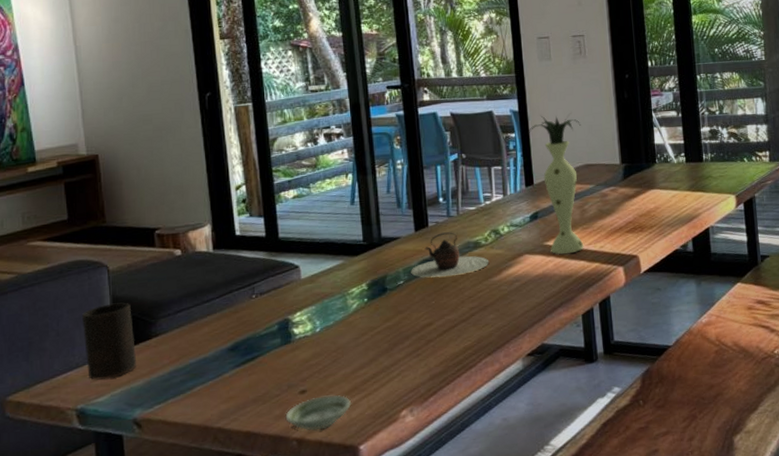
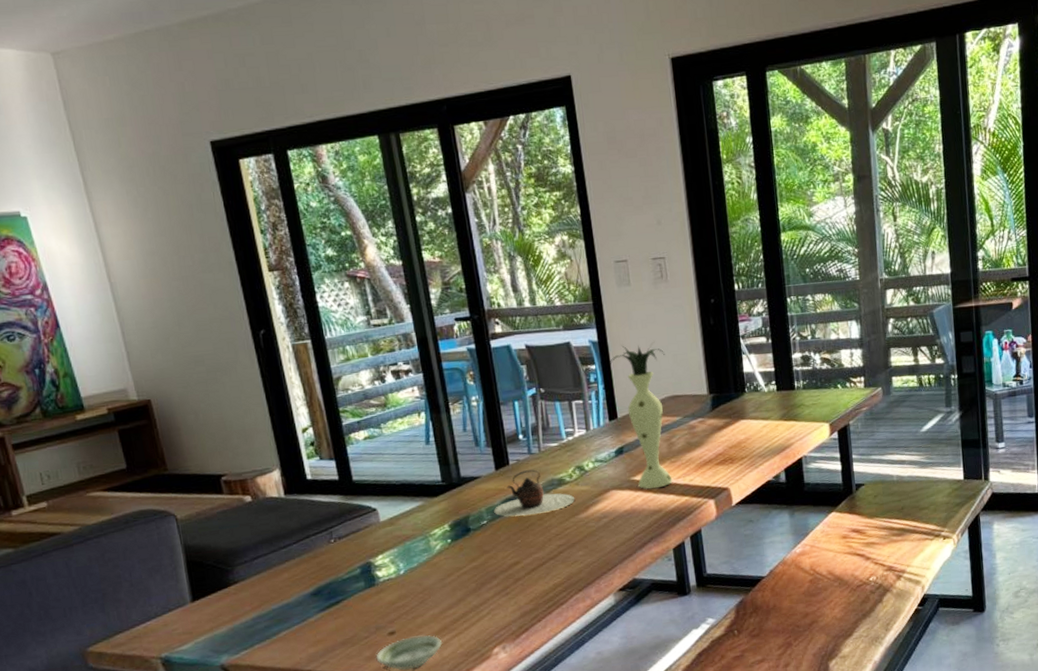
cup: present [82,302,137,380] -> none [155,551,219,629]

